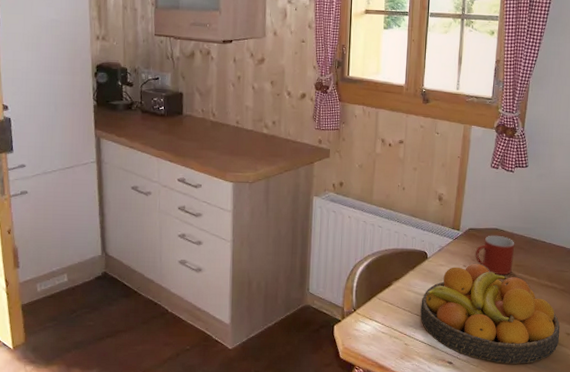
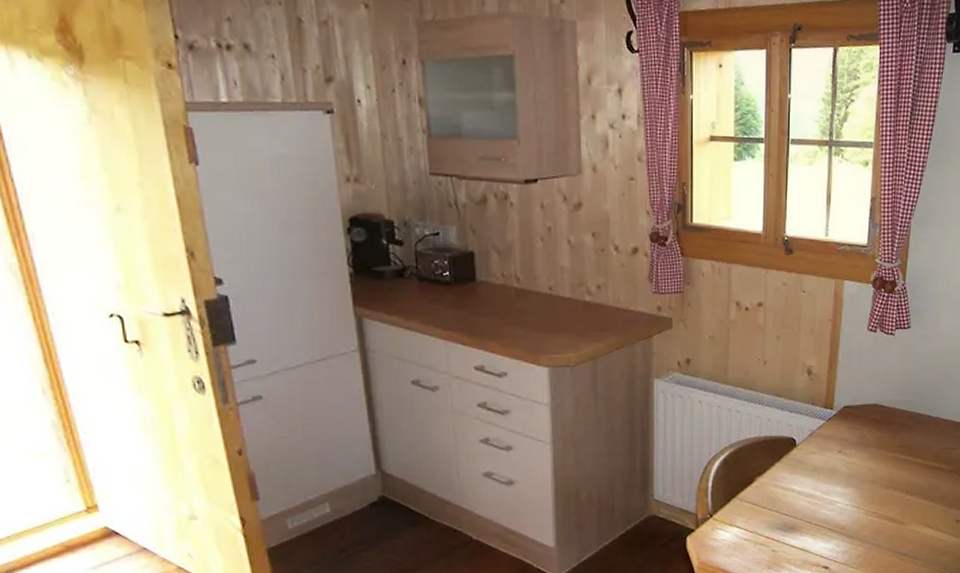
fruit bowl: present [420,263,560,365] -> none [790,447,949,562]
mug: present [475,235,515,276] -> none [851,412,897,460]

